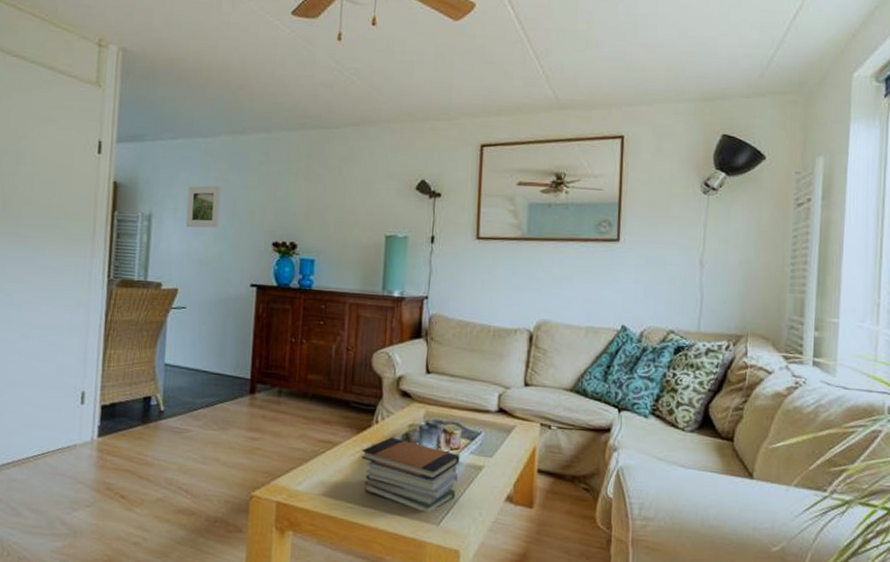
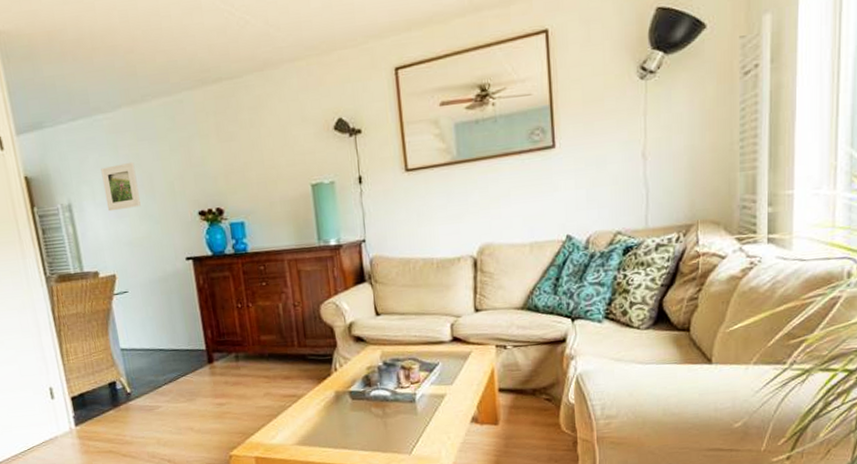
book stack: present [361,437,460,512] -> none [325,381,423,444]

